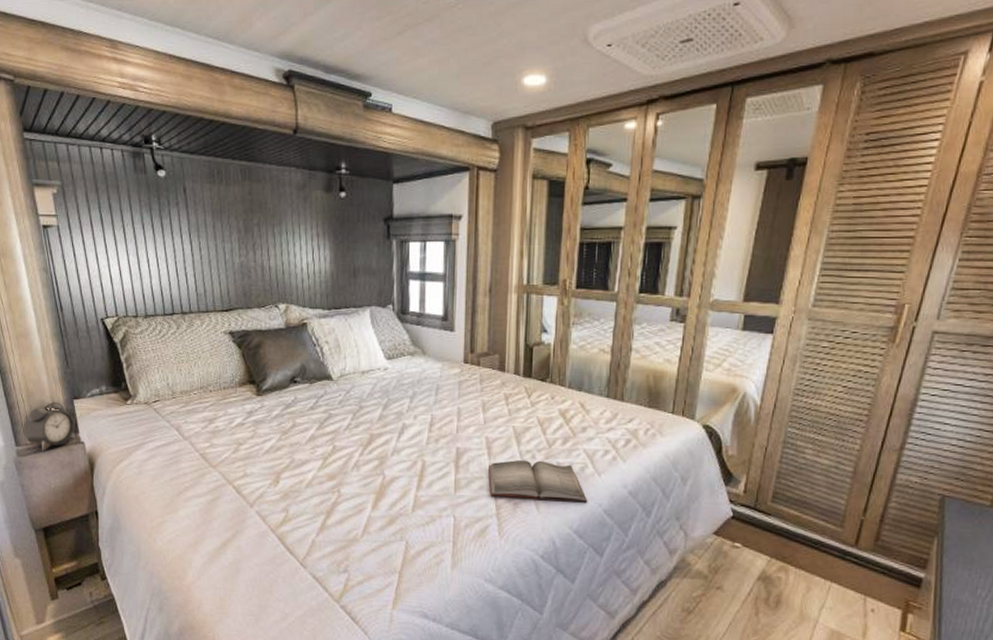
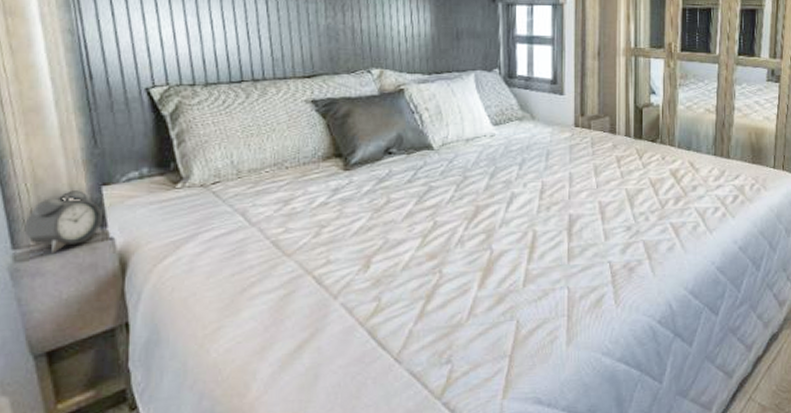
hardback book: present [488,459,588,503] -> none [603,222,702,263]

